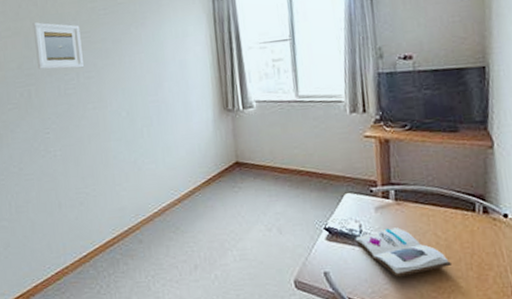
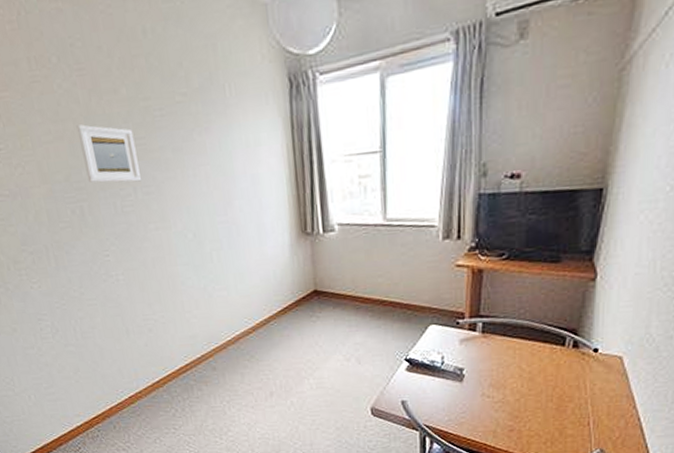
book: present [355,227,453,277] -> none [436,360,533,407]

